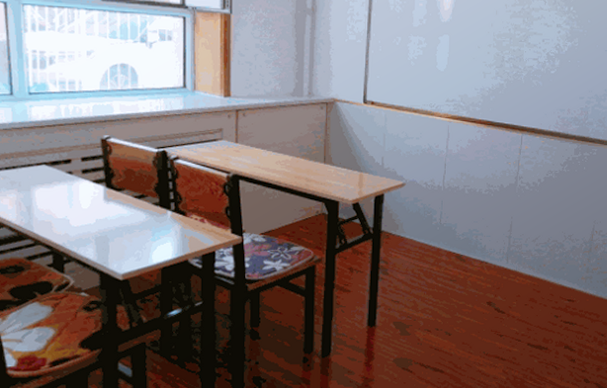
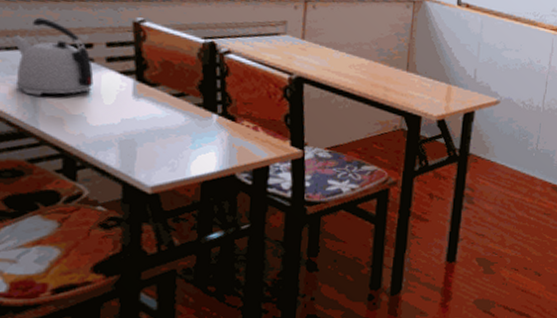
kettle: none [9,141,73,205] -> present [11,17,94,96]

